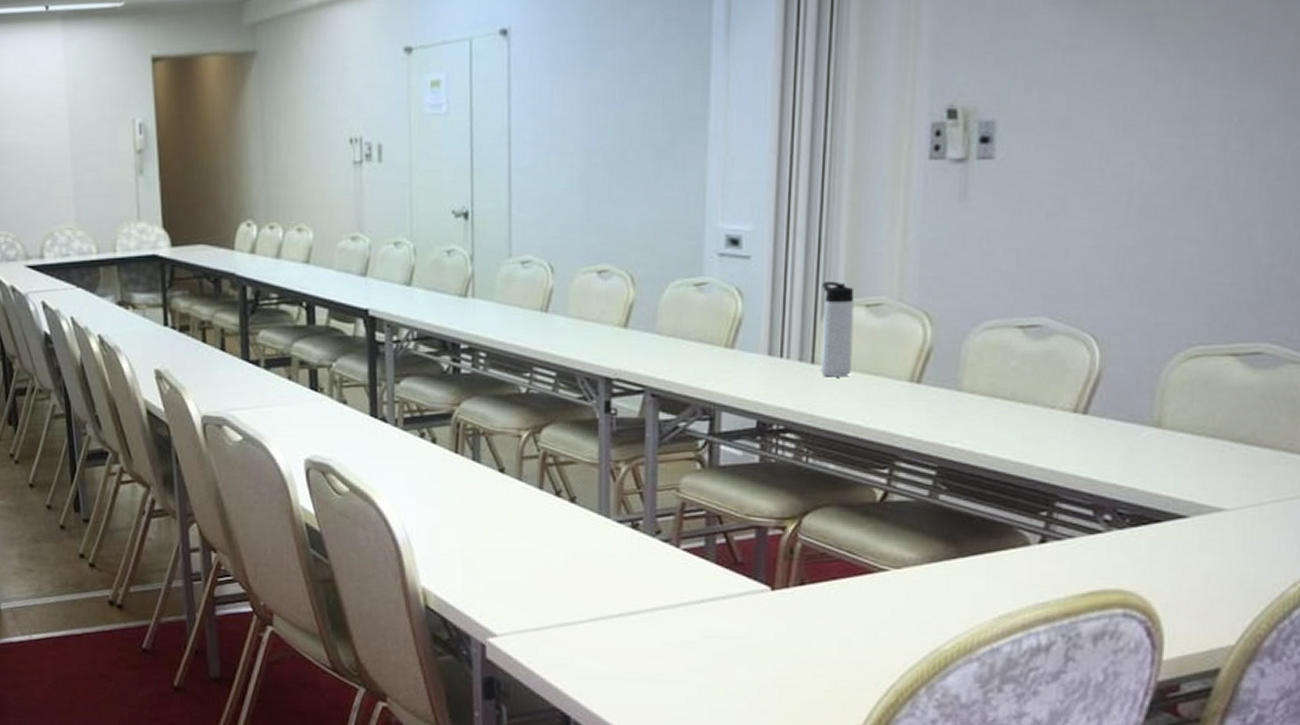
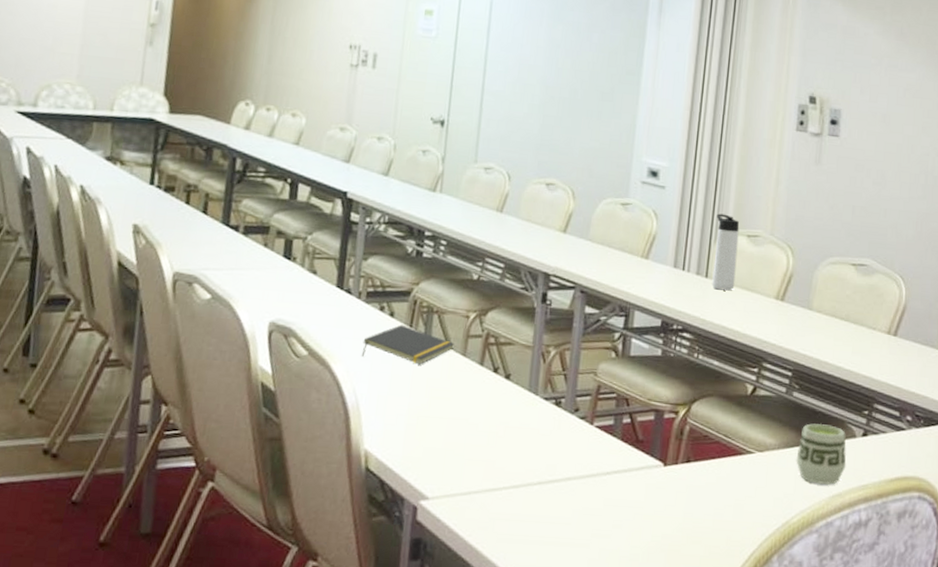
notepad: none [406,451,507,494] -> present [361,324,454,365]
cup: none [946,530,1017,604] -> present [796,423,846,485]

